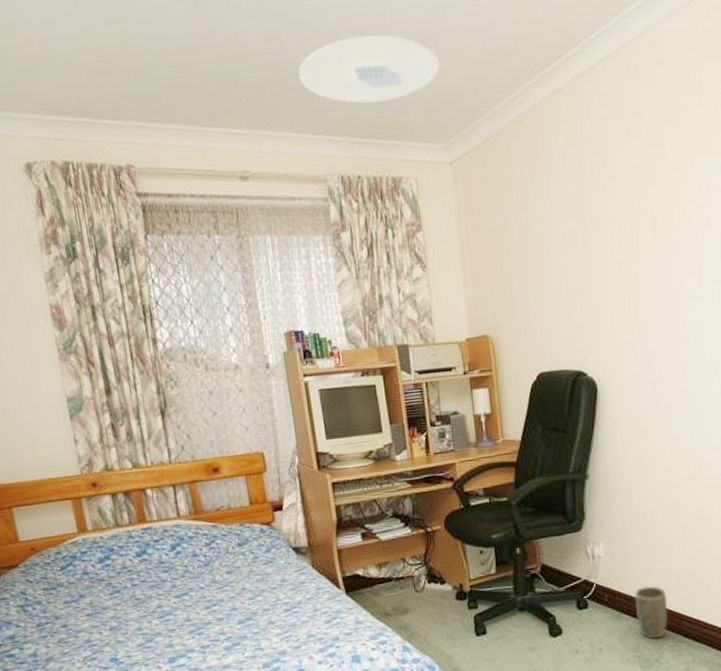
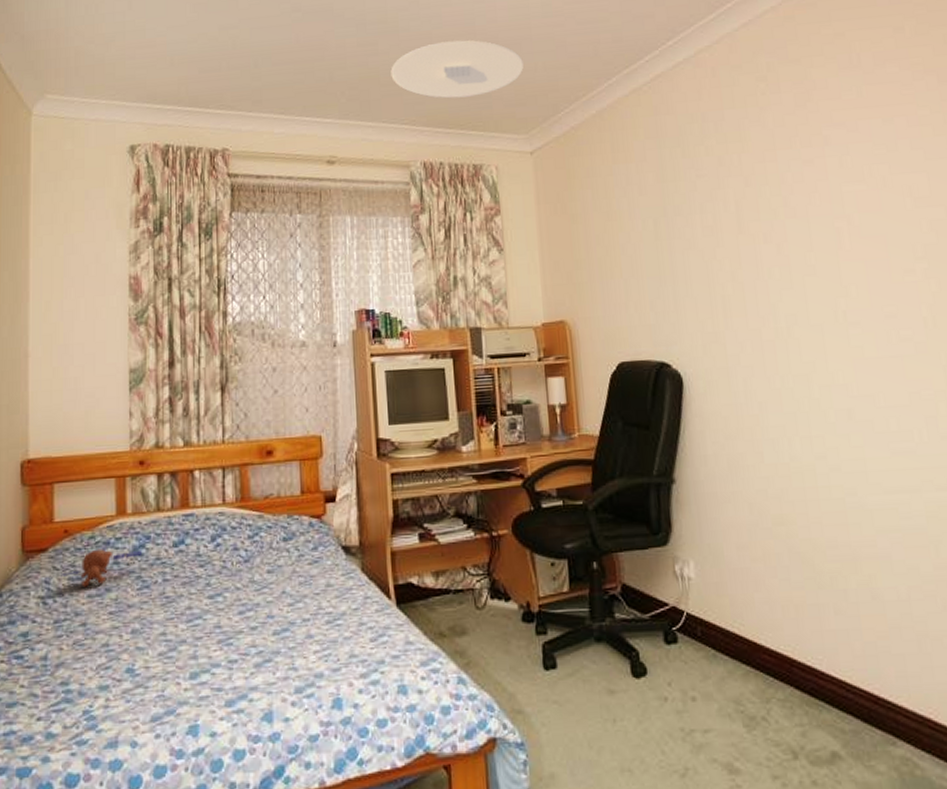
teddy bear: none [35,561,109,596] -> present [61,549,143,588]
plant pot: present [634,586,668,639] -> none [732,619,776,689]

